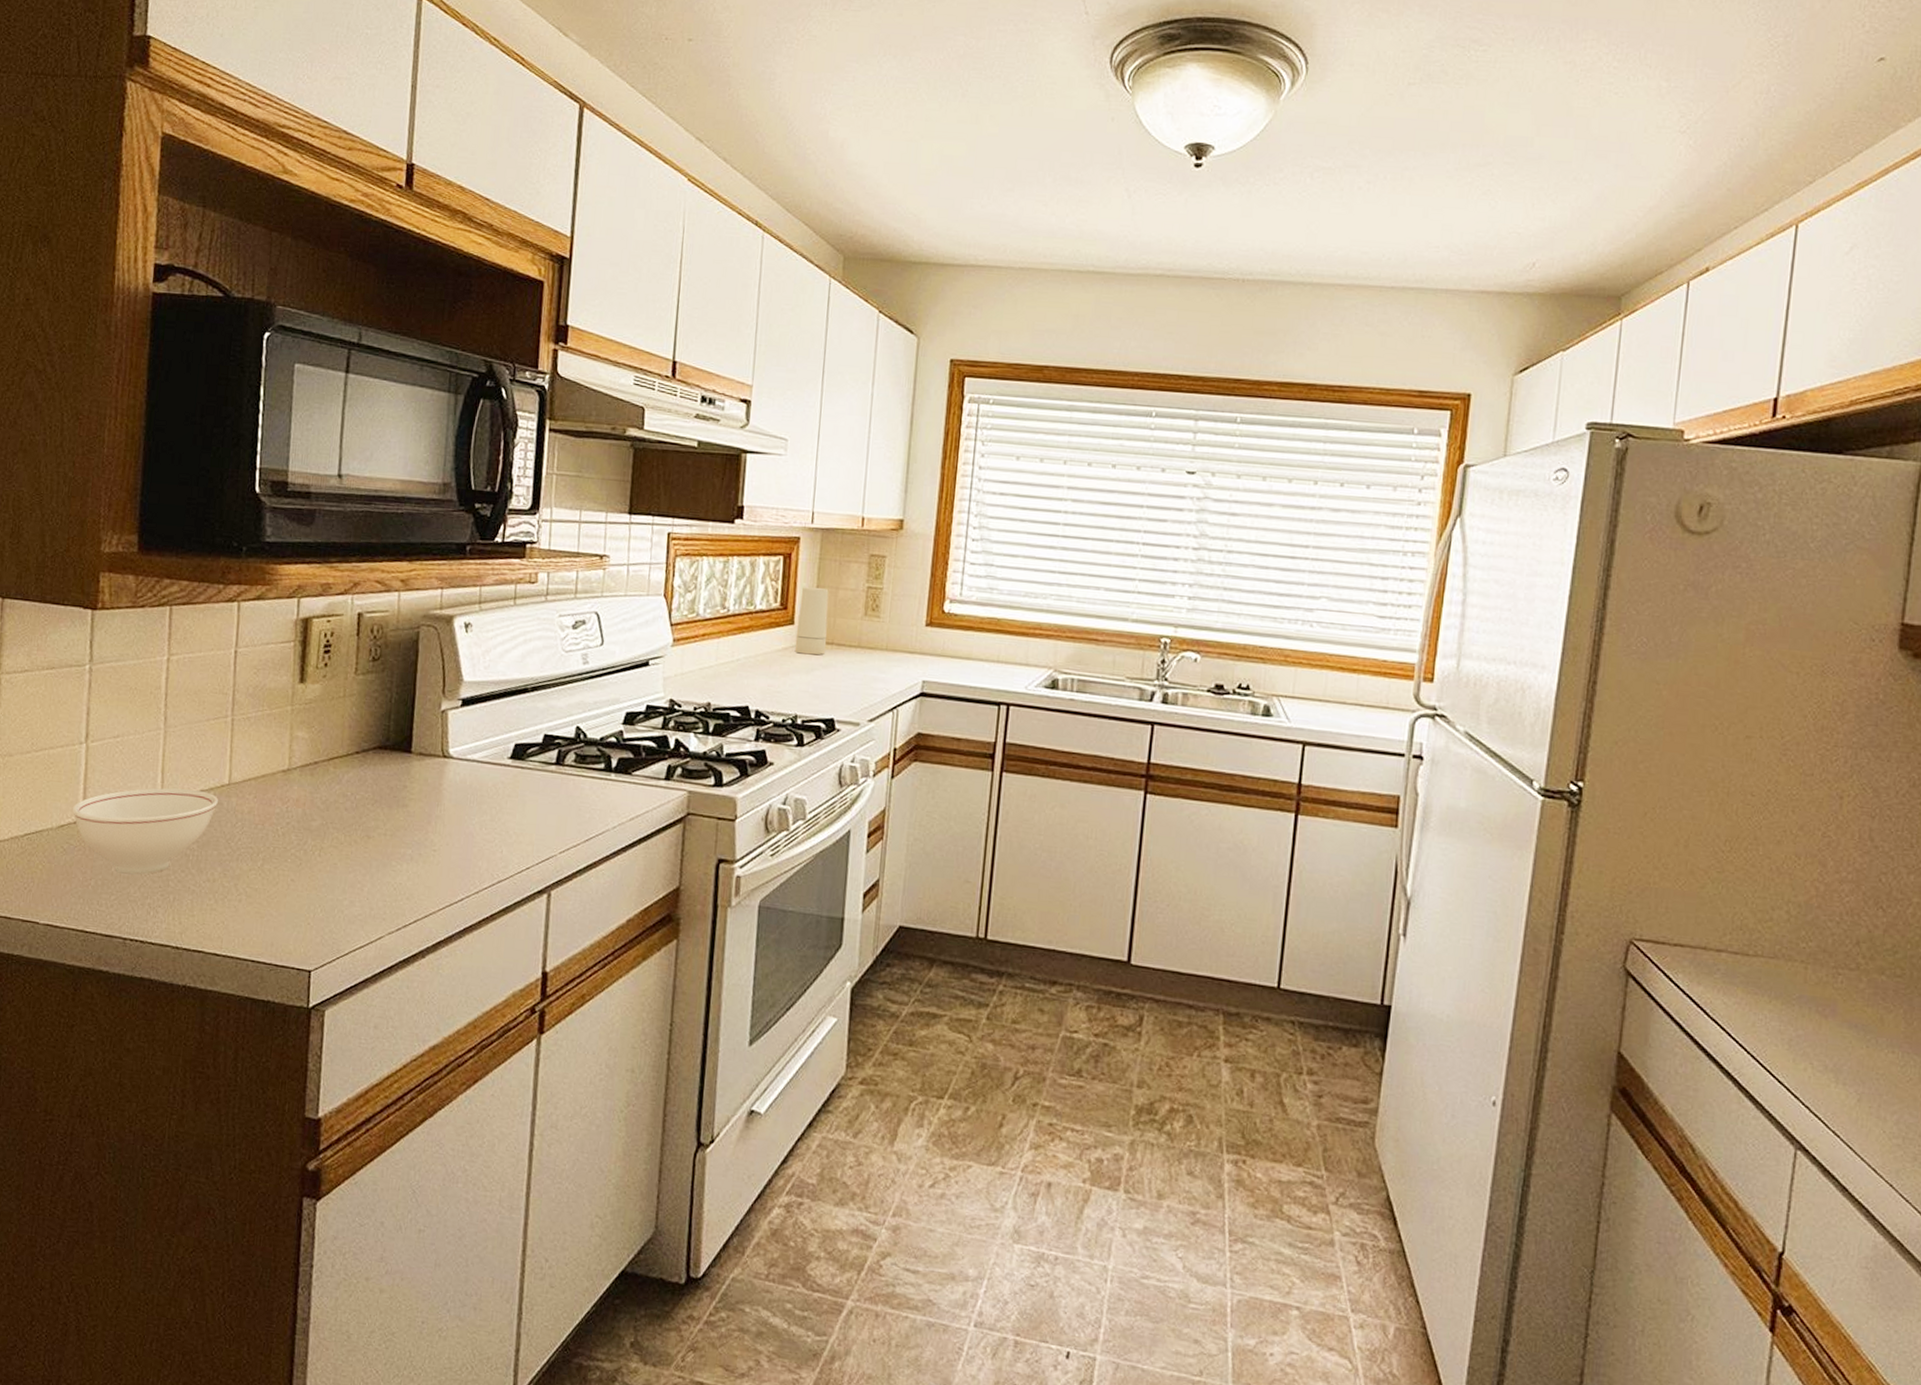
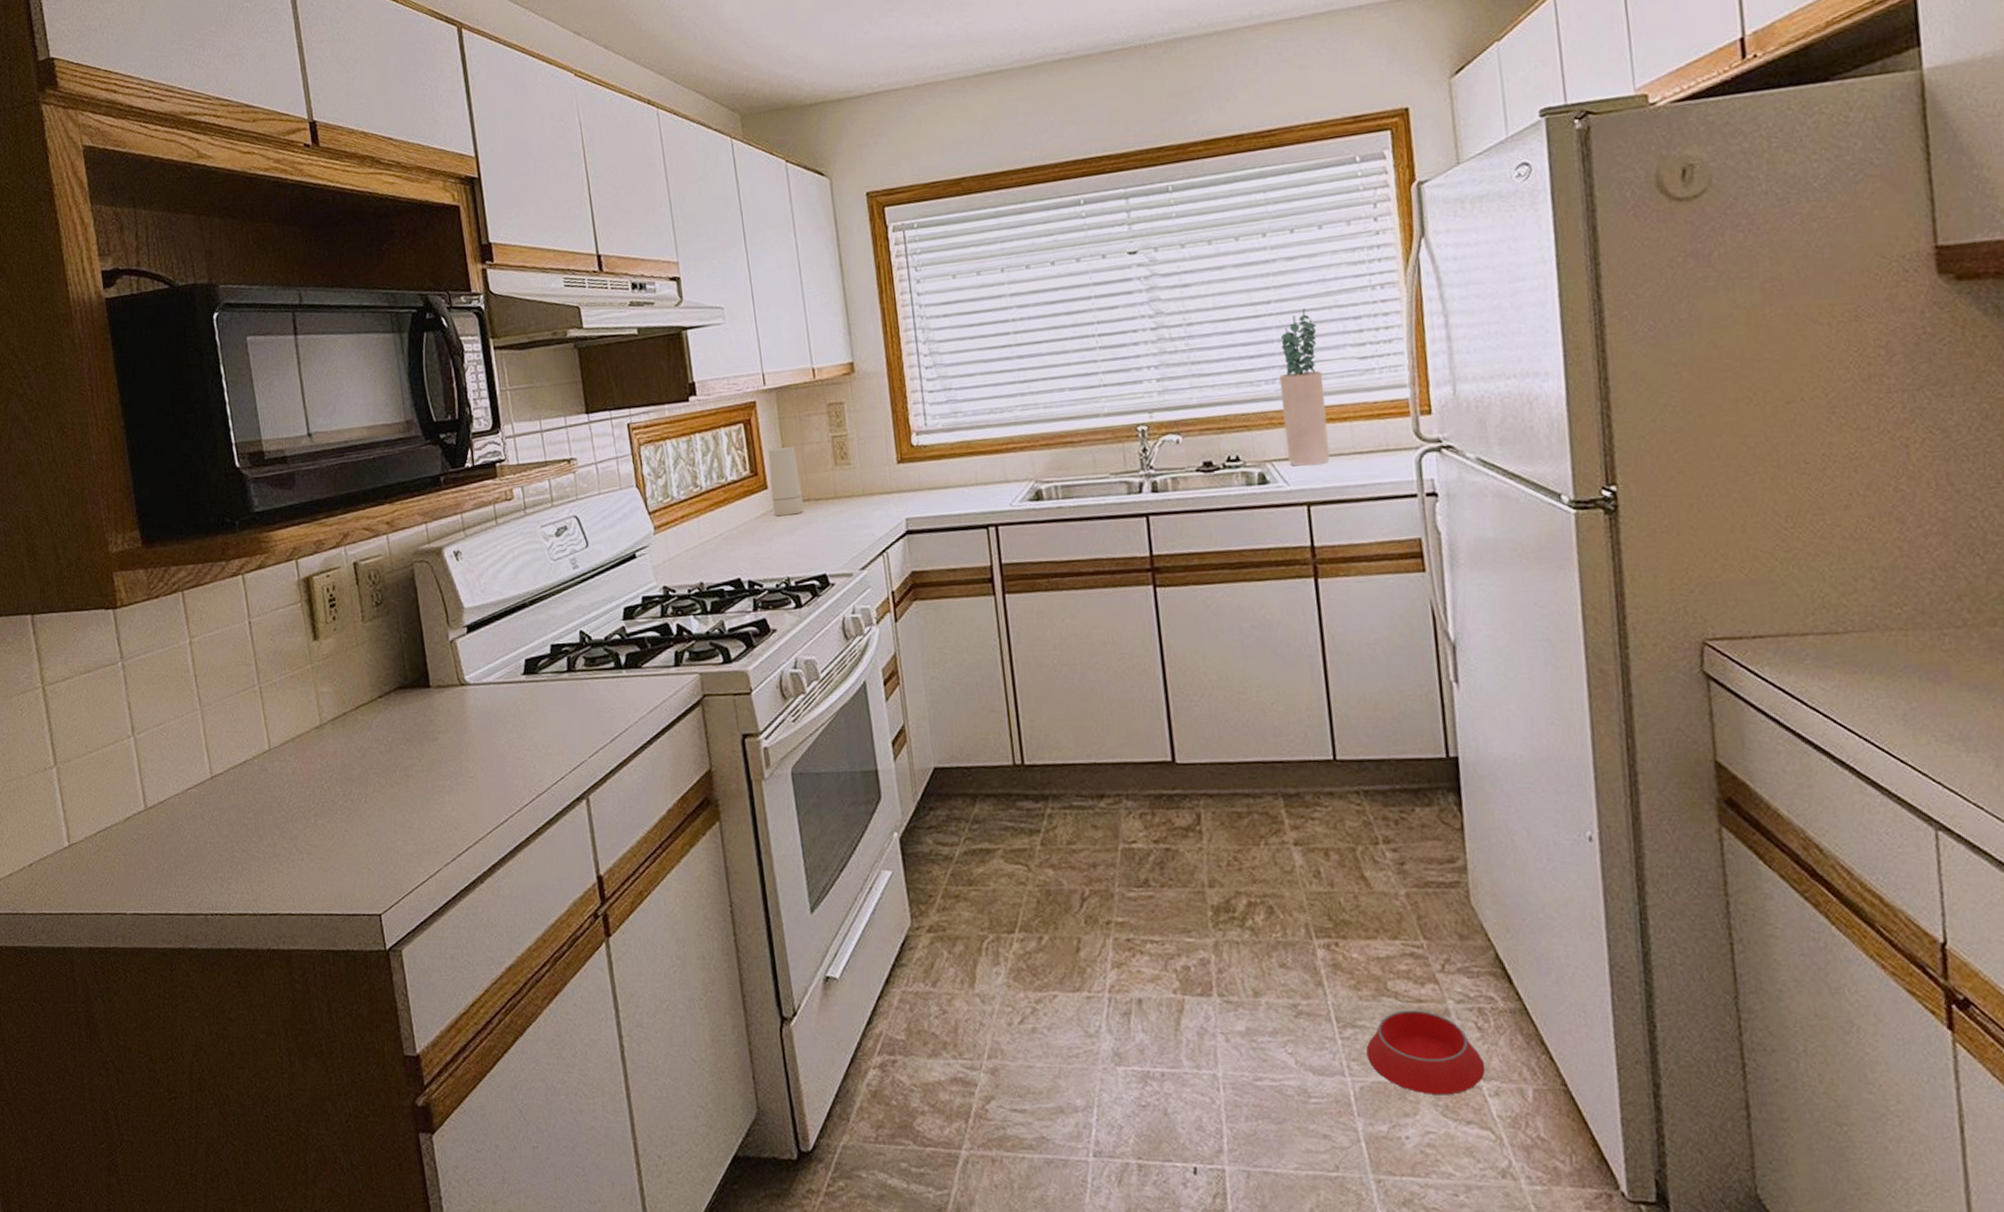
bowl: present [72,788,219,875] -> none [133,761,264,853]
pet bowl: none [1250,1234,1355,1320] -> present [1366,1010,1484,1094]
vase: none [1293,559,1346,710] -> present [1279,308,1330,467]

